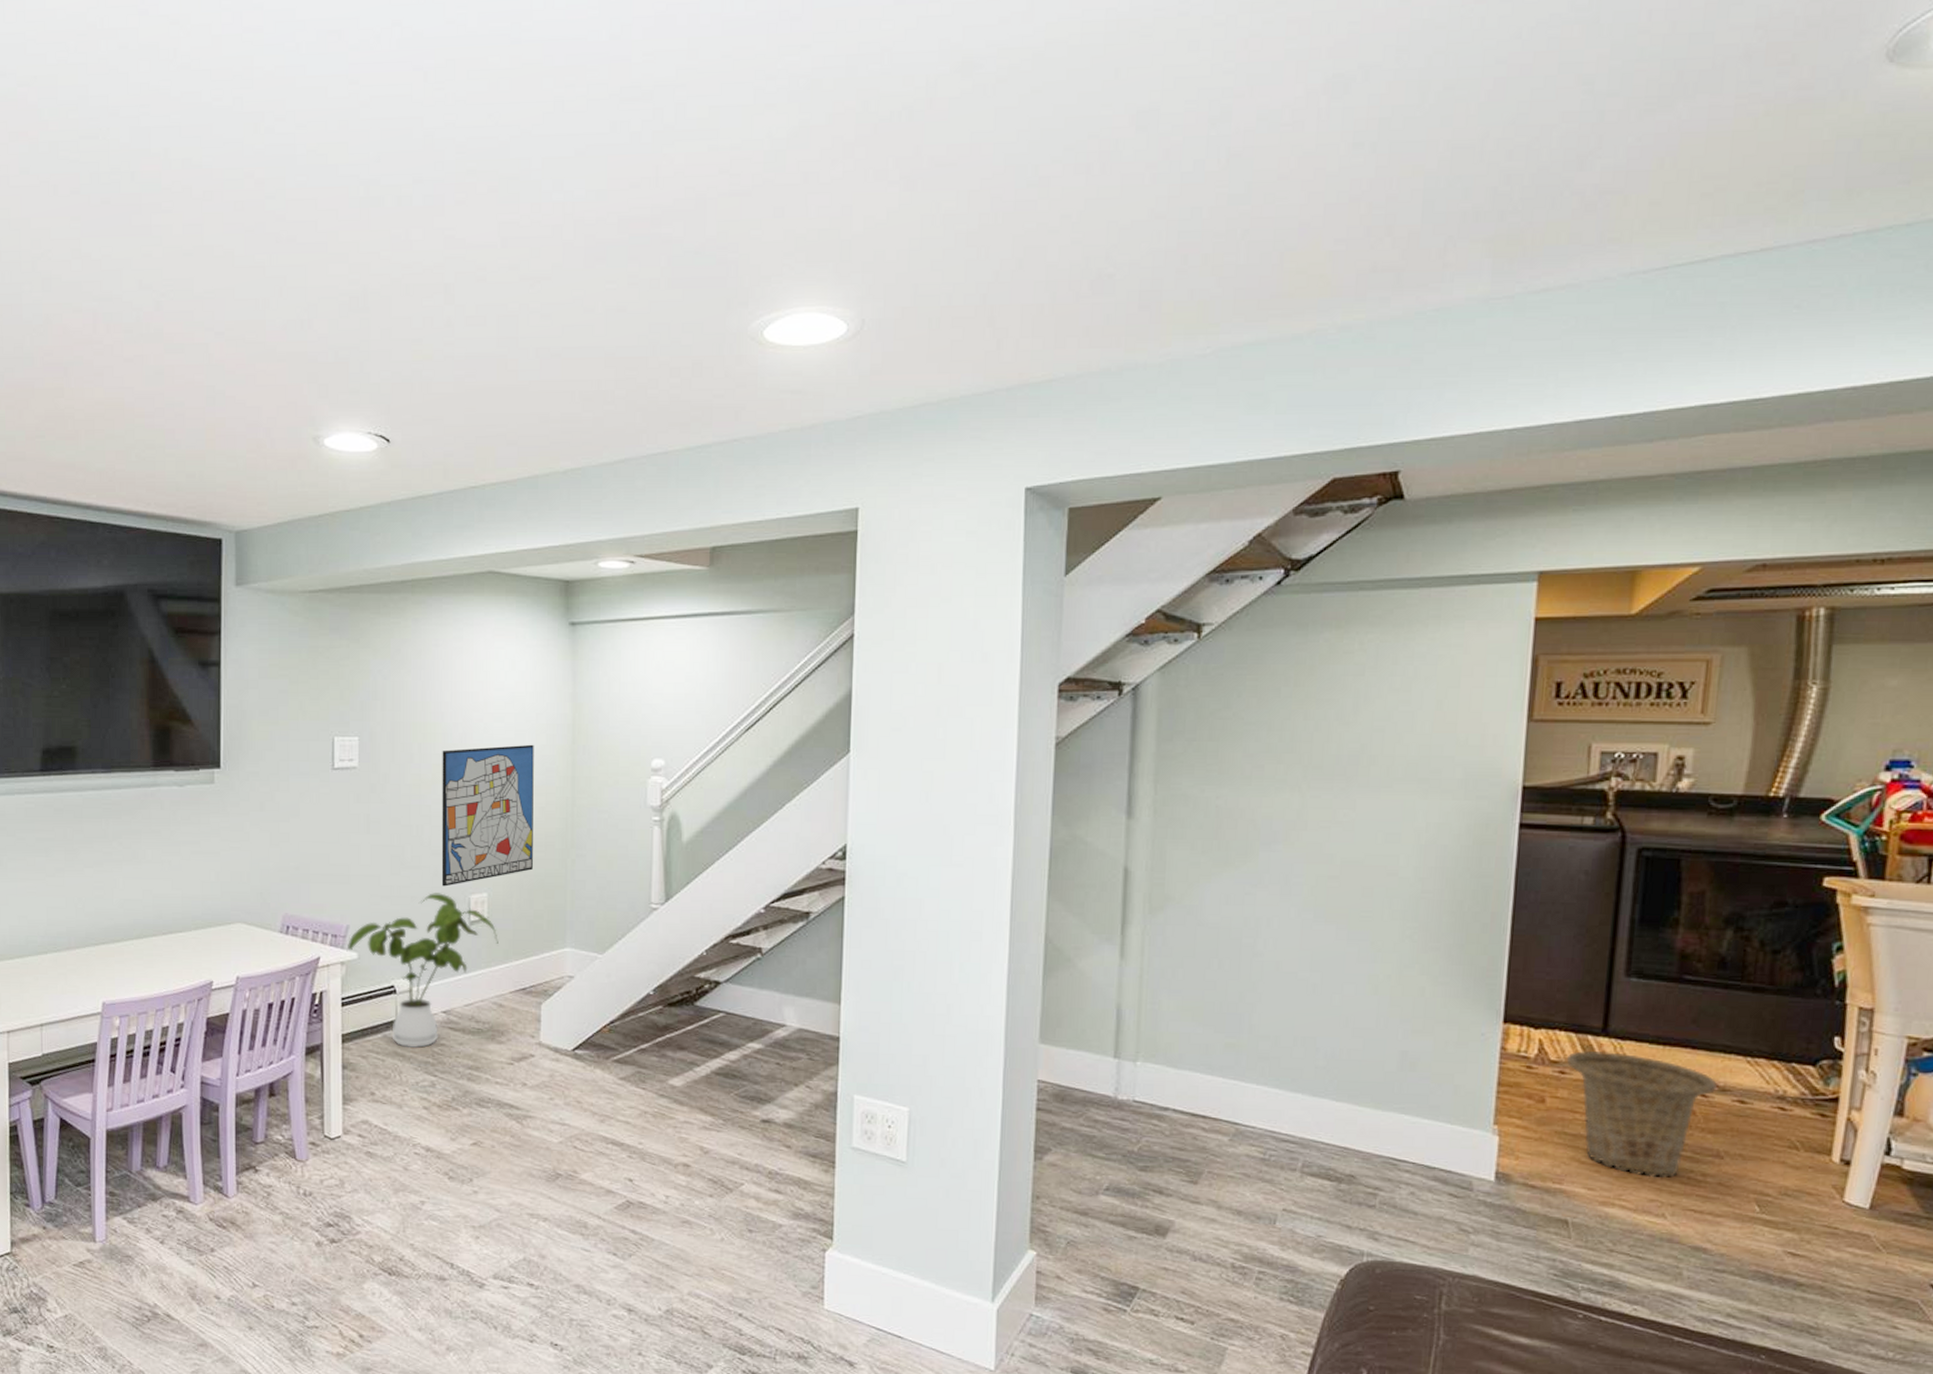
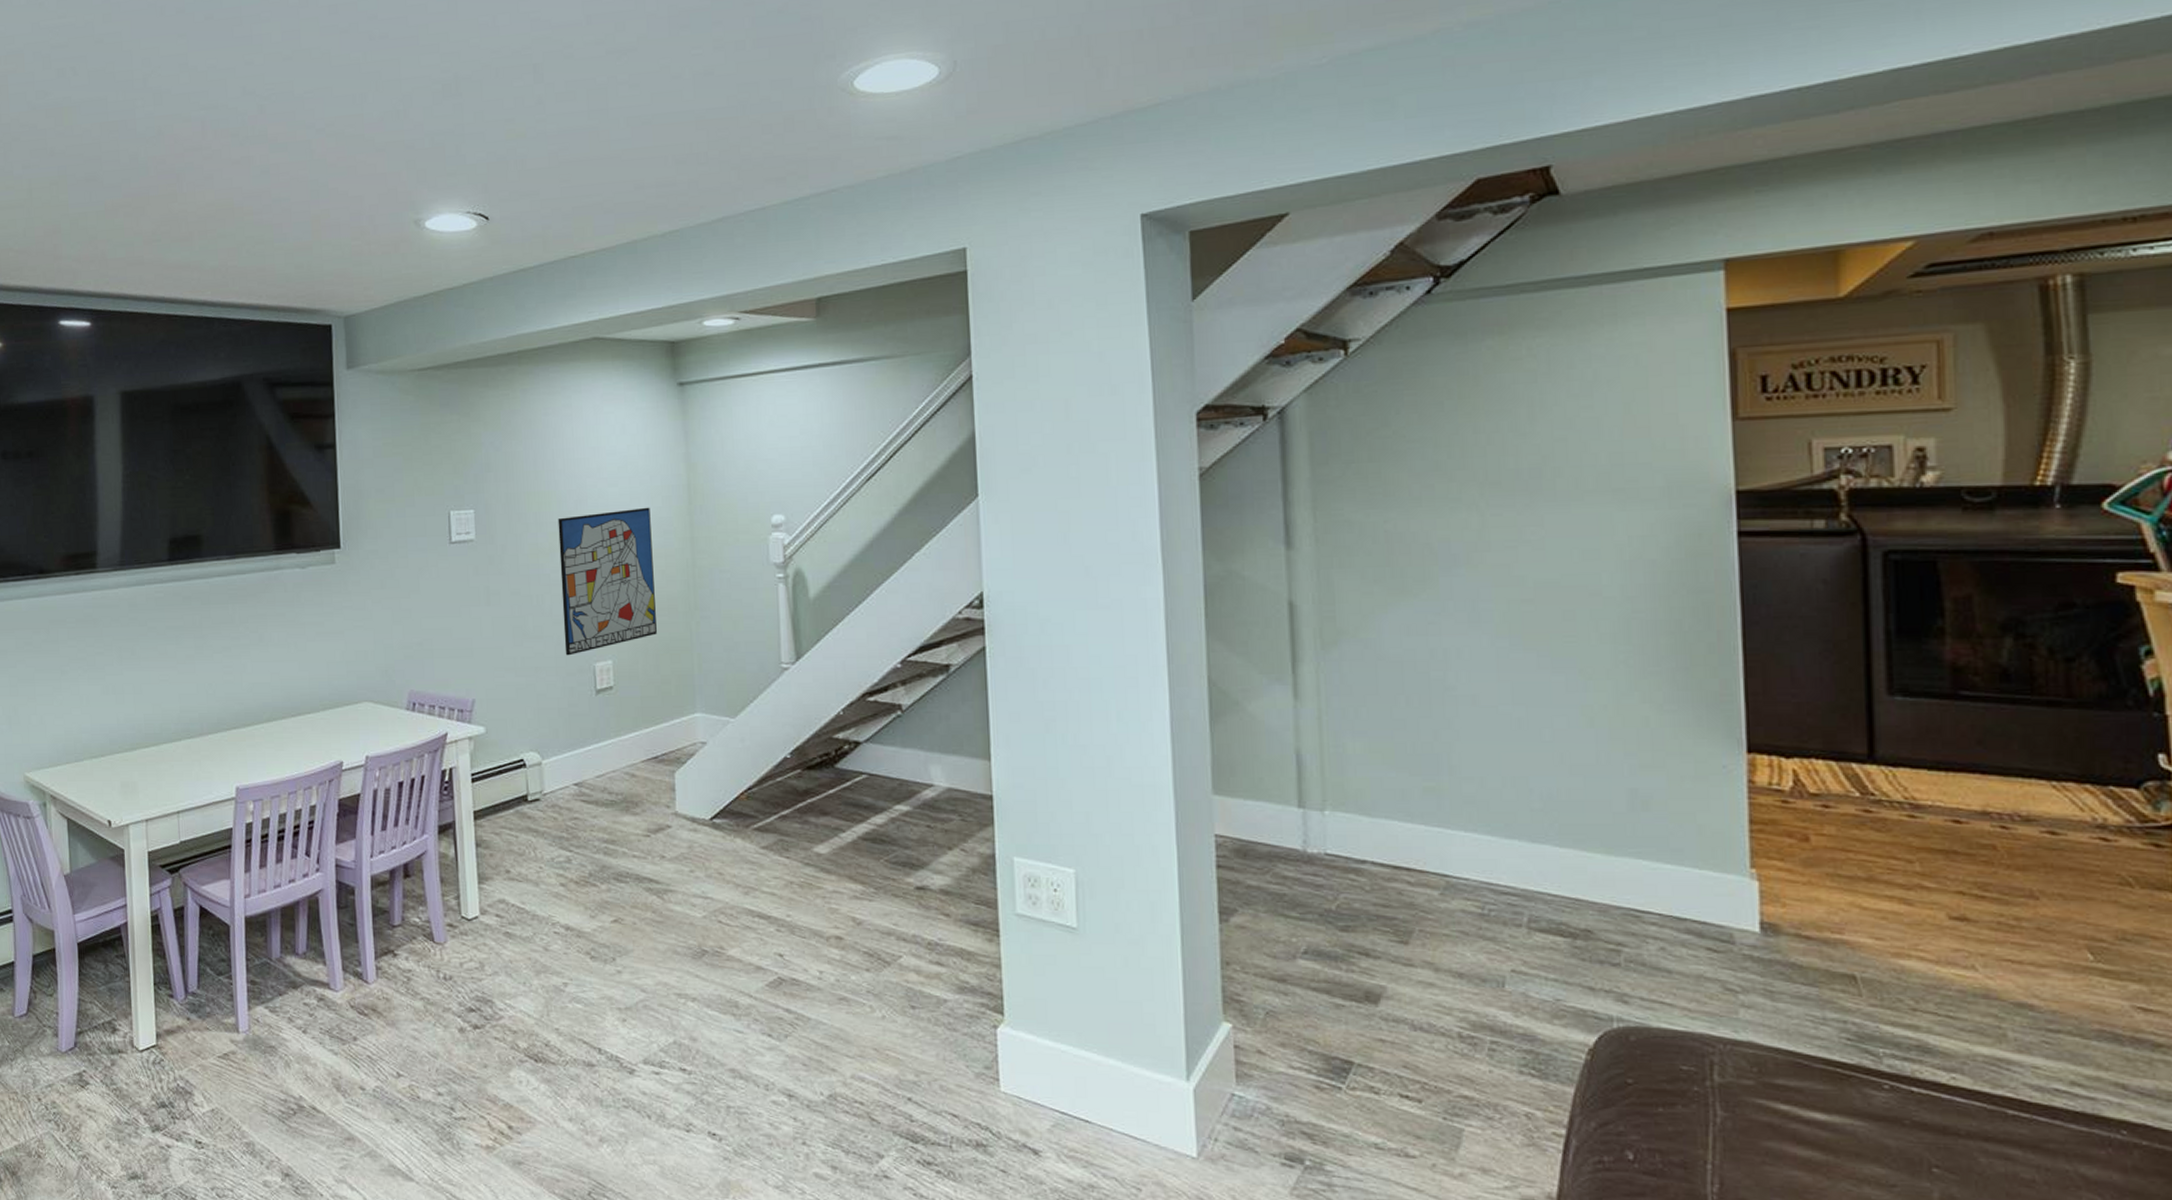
house plant: present [346,893,498,1049] -> none [473,662,627,823]
basket: present [1566,1050,1717,1179] -> none [1828,780,2019,924]

